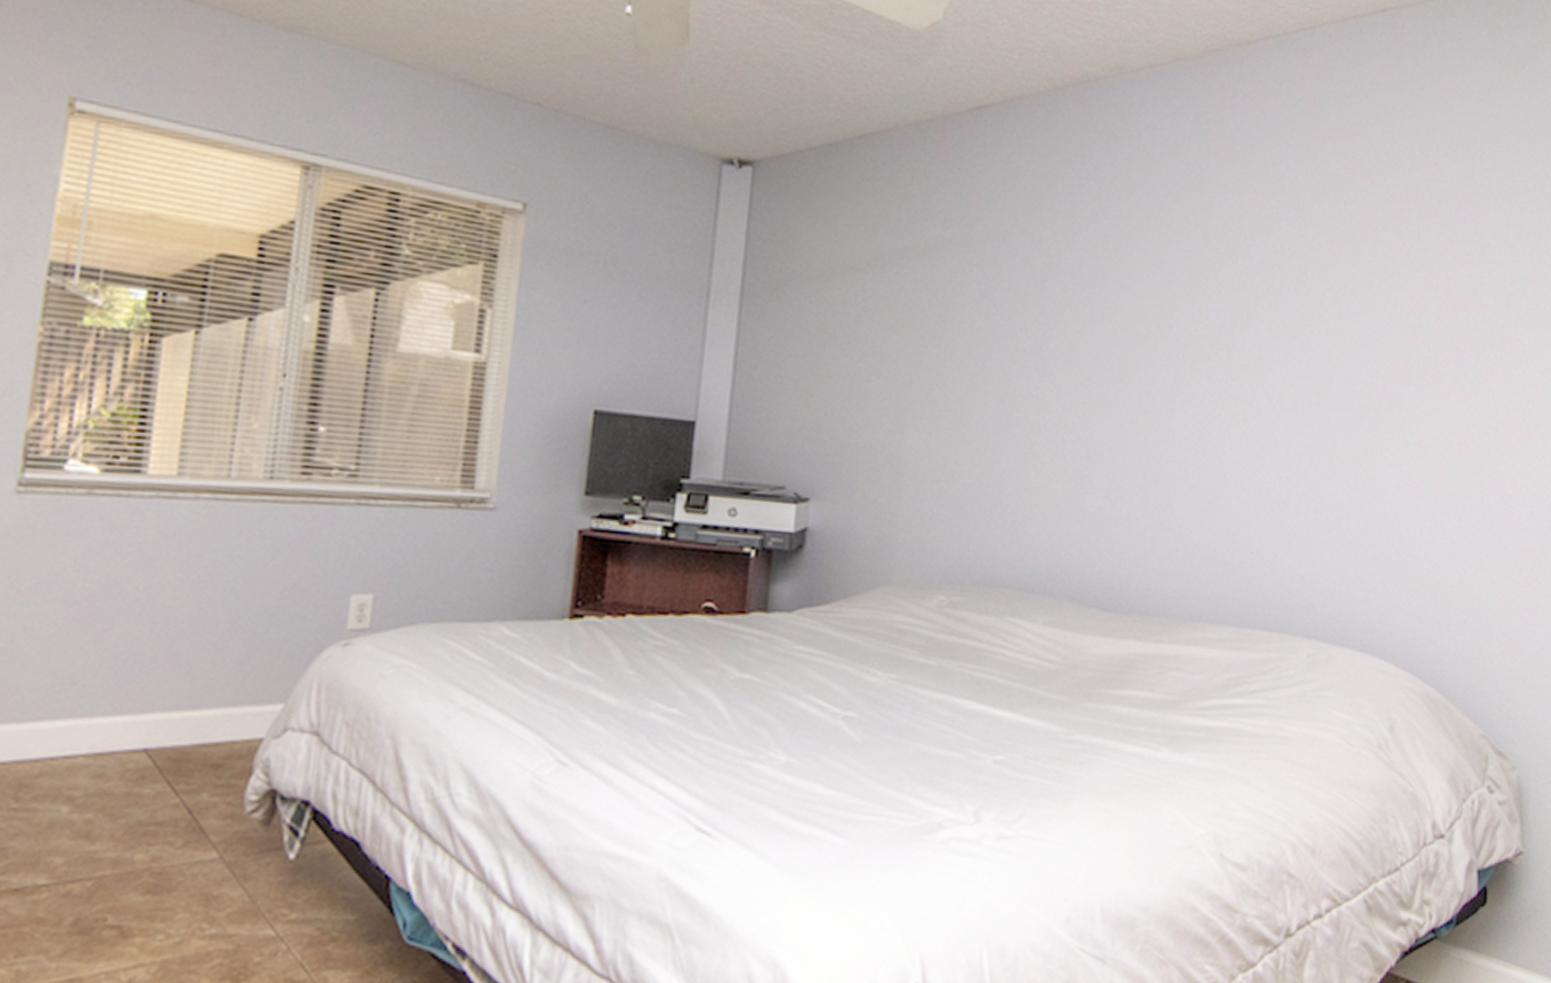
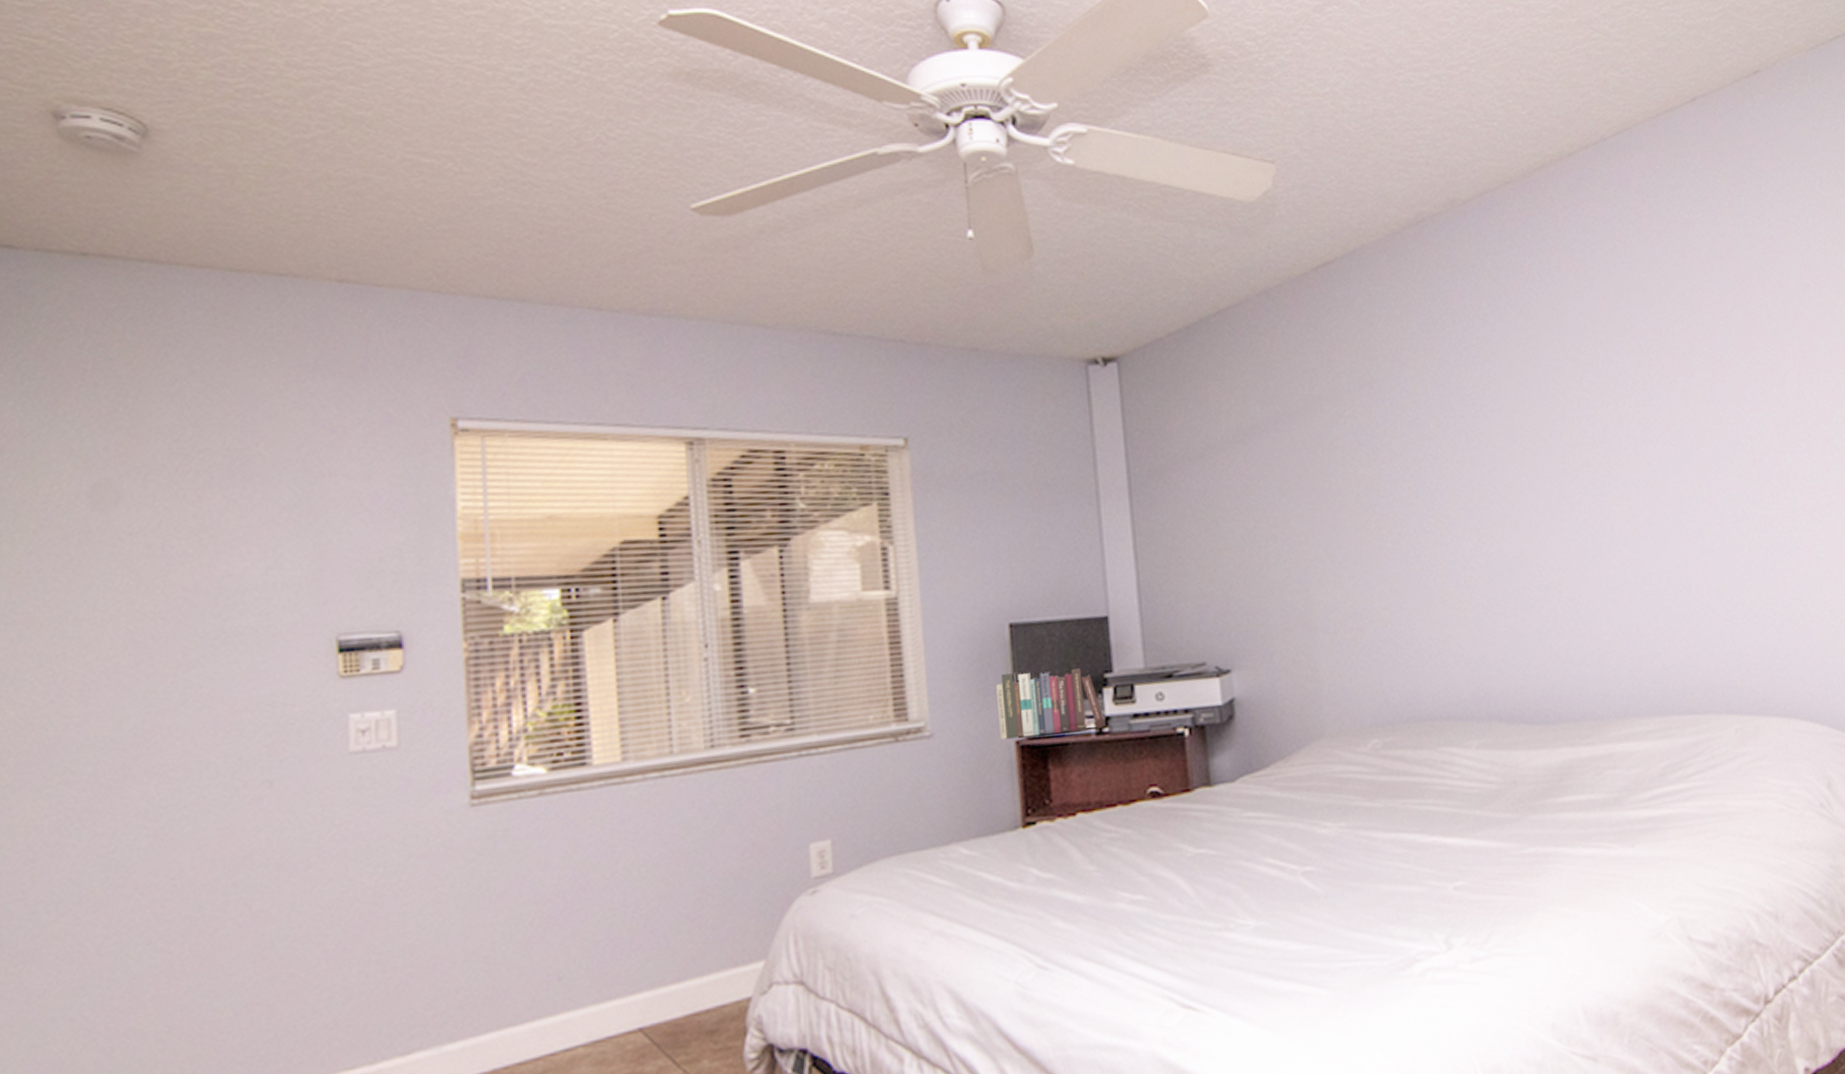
books: none [564,459,673,534] -> present [996,667,1106,740]

